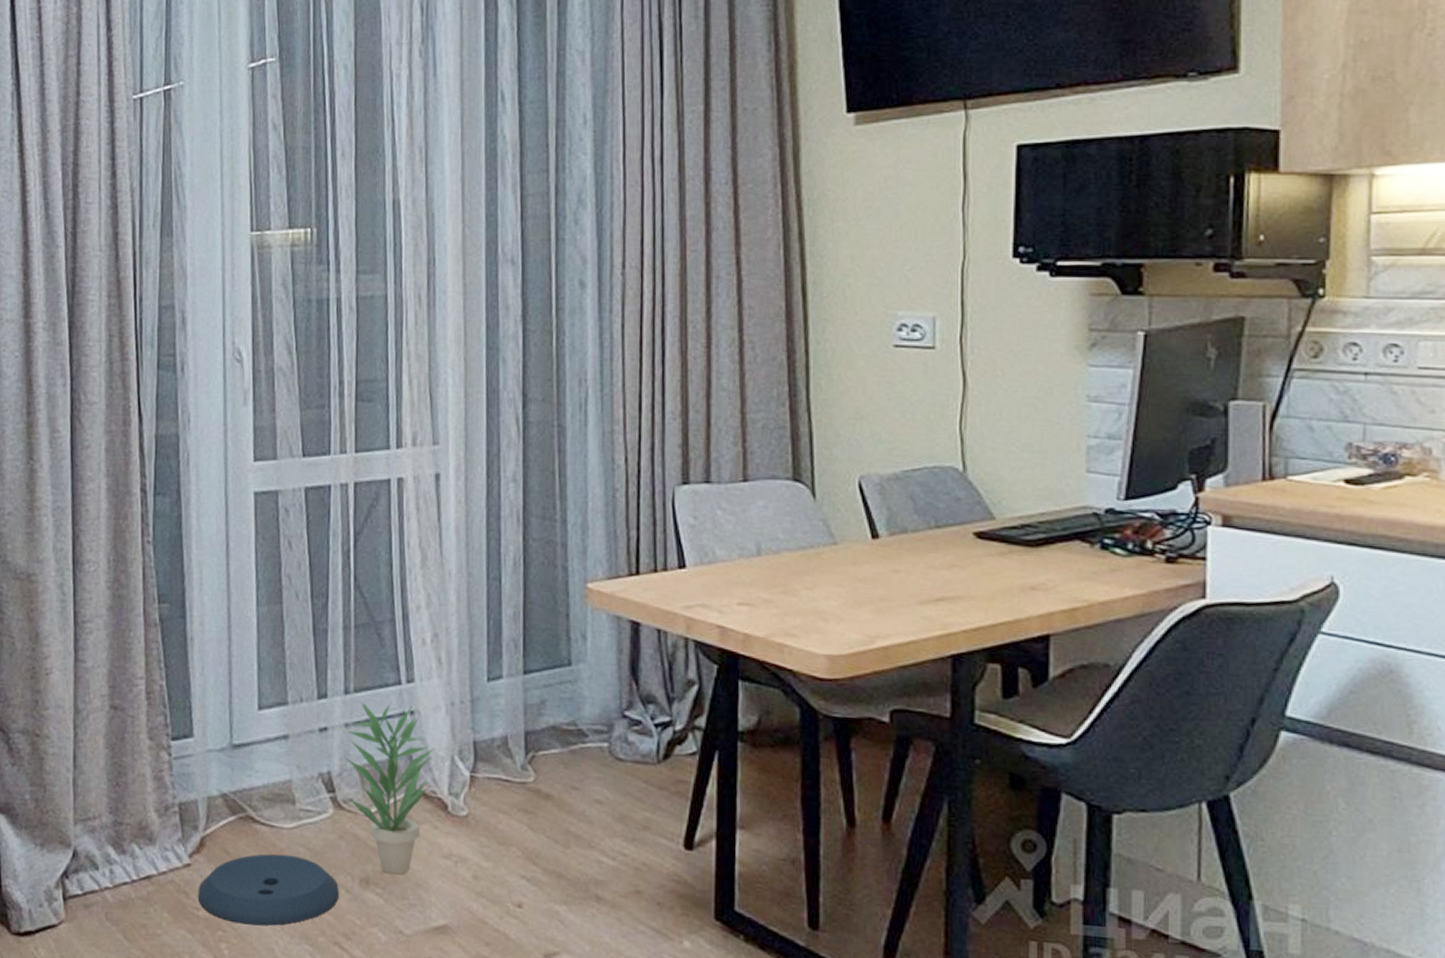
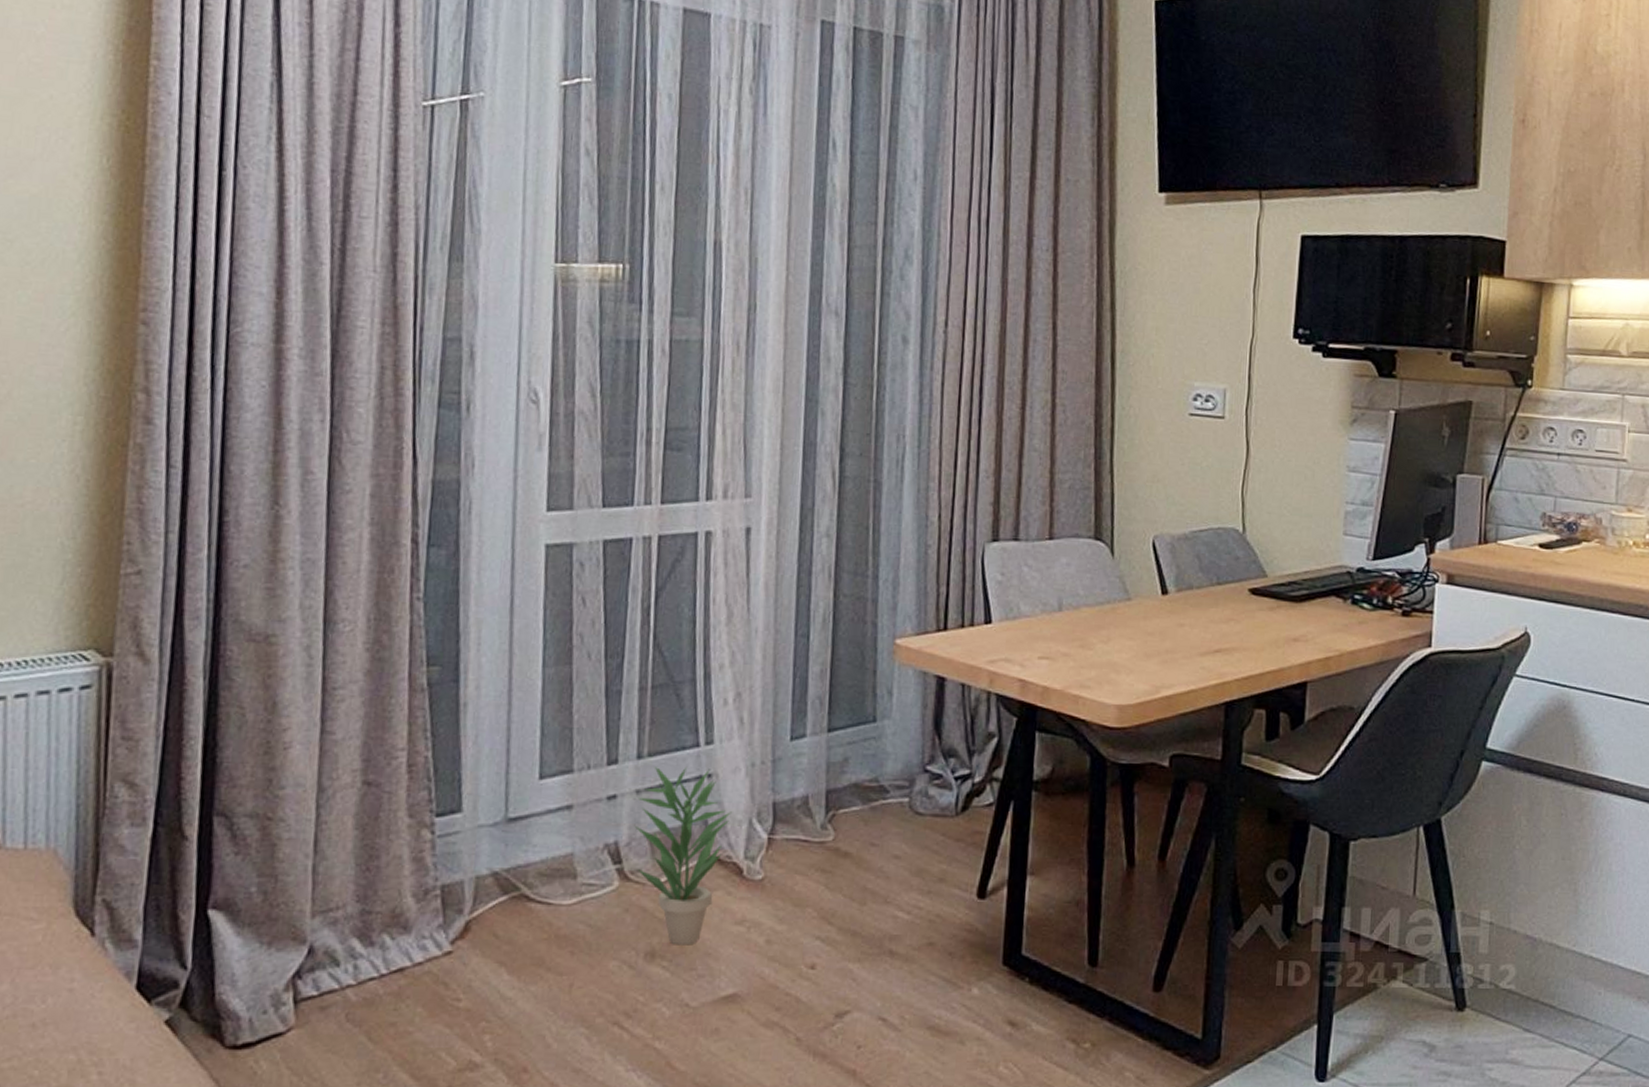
robot vacuum: present [198,853,339,926] -> none [459,933,622,1012]

